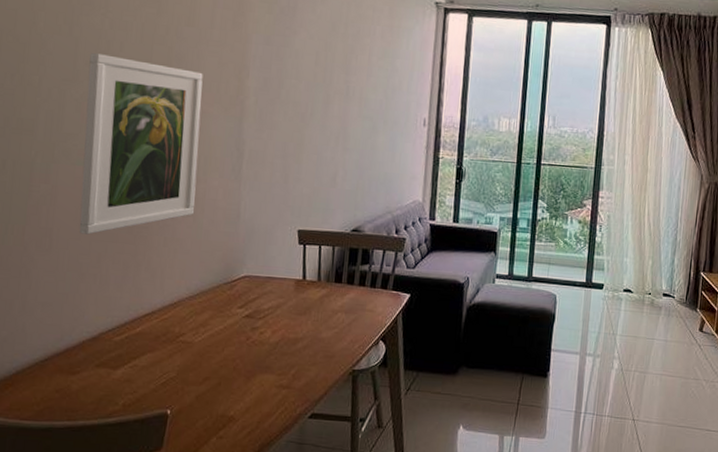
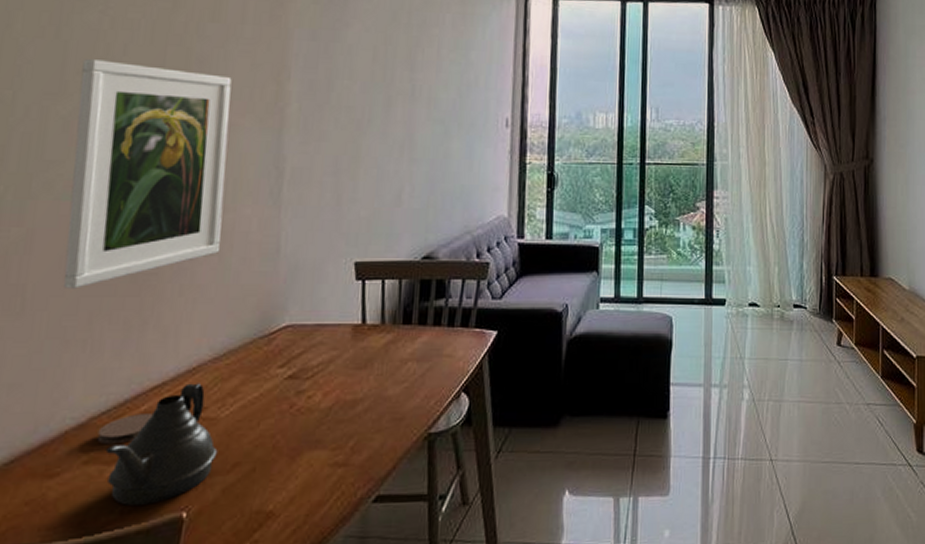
coaster: none [105,333,145,355] -> present [97,414,153,445]
teapot: none [111,314,193,401] -> present [105,383,218,505]

